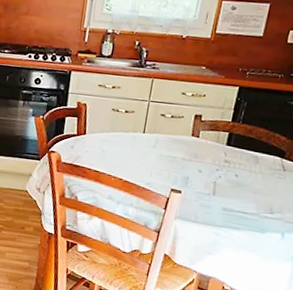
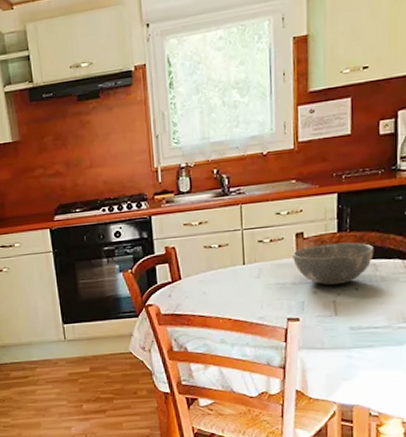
bowl: none [187,129,260,169] -> present [293,242,374,285]

